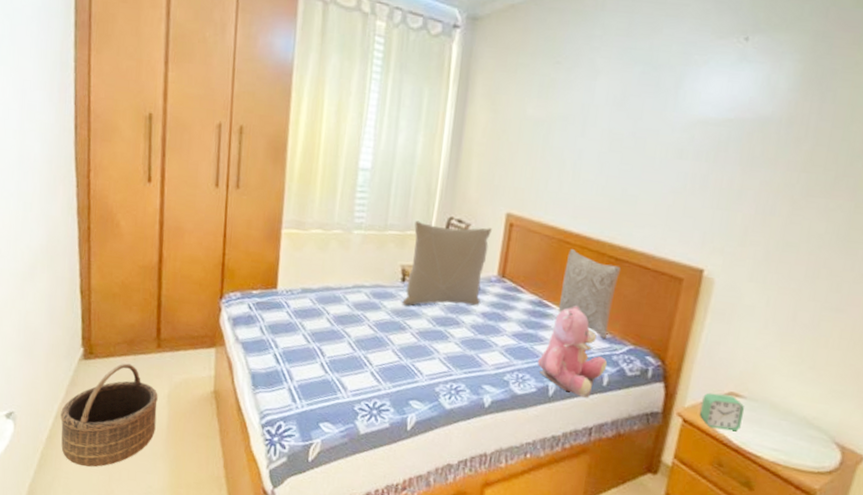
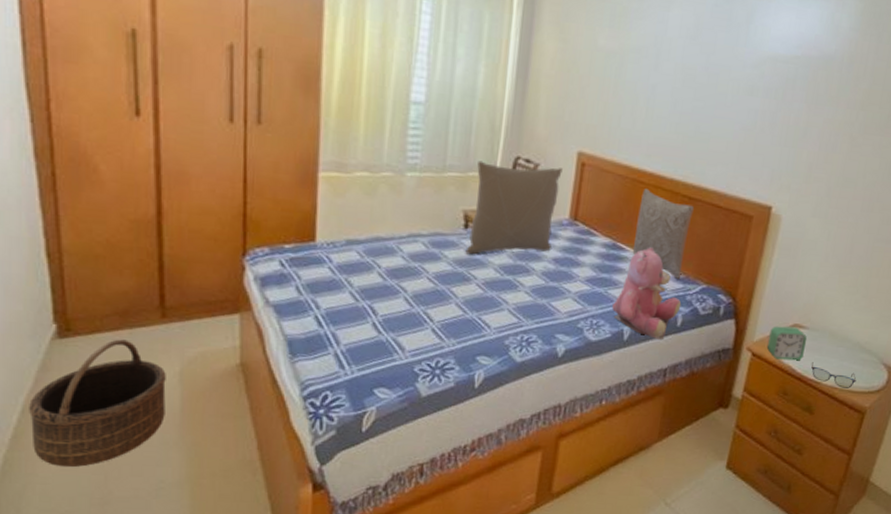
glasses: none [749,434,804,467] -> present [811,362,857,389]

